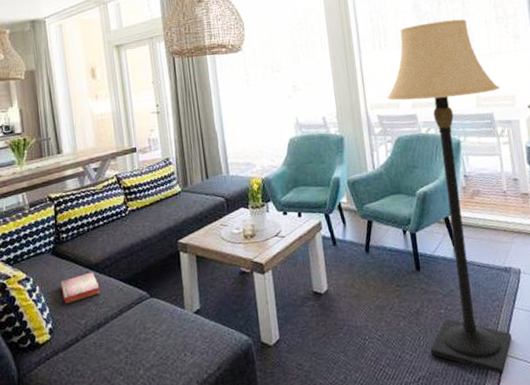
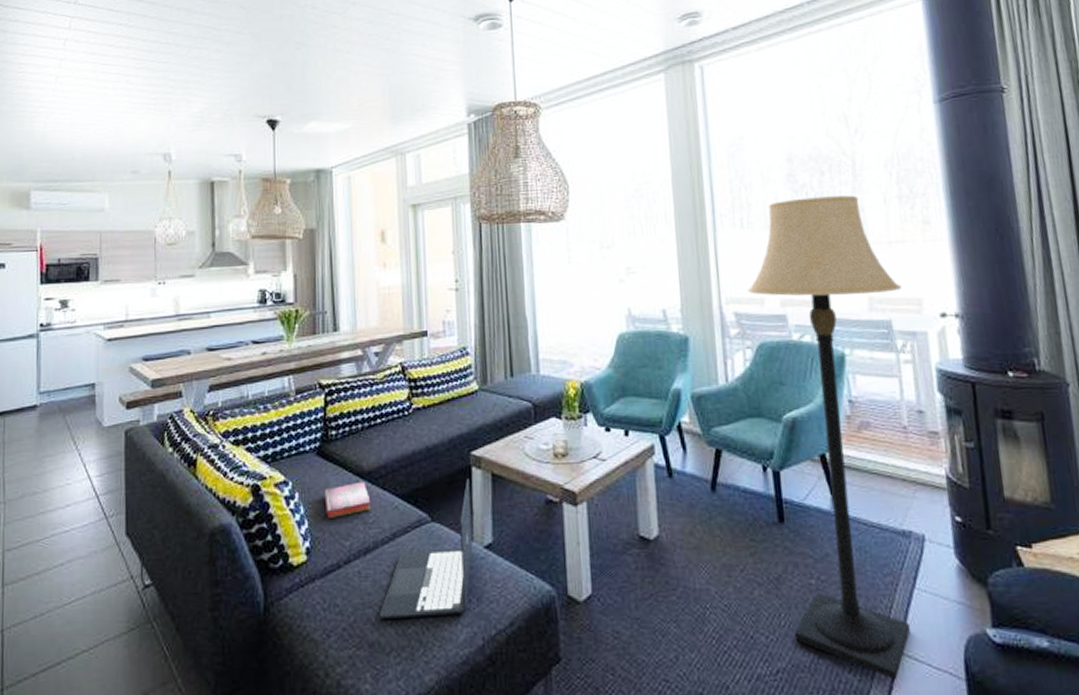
laptop: none [114,261,185,377] -> present [380,479,473,620]

